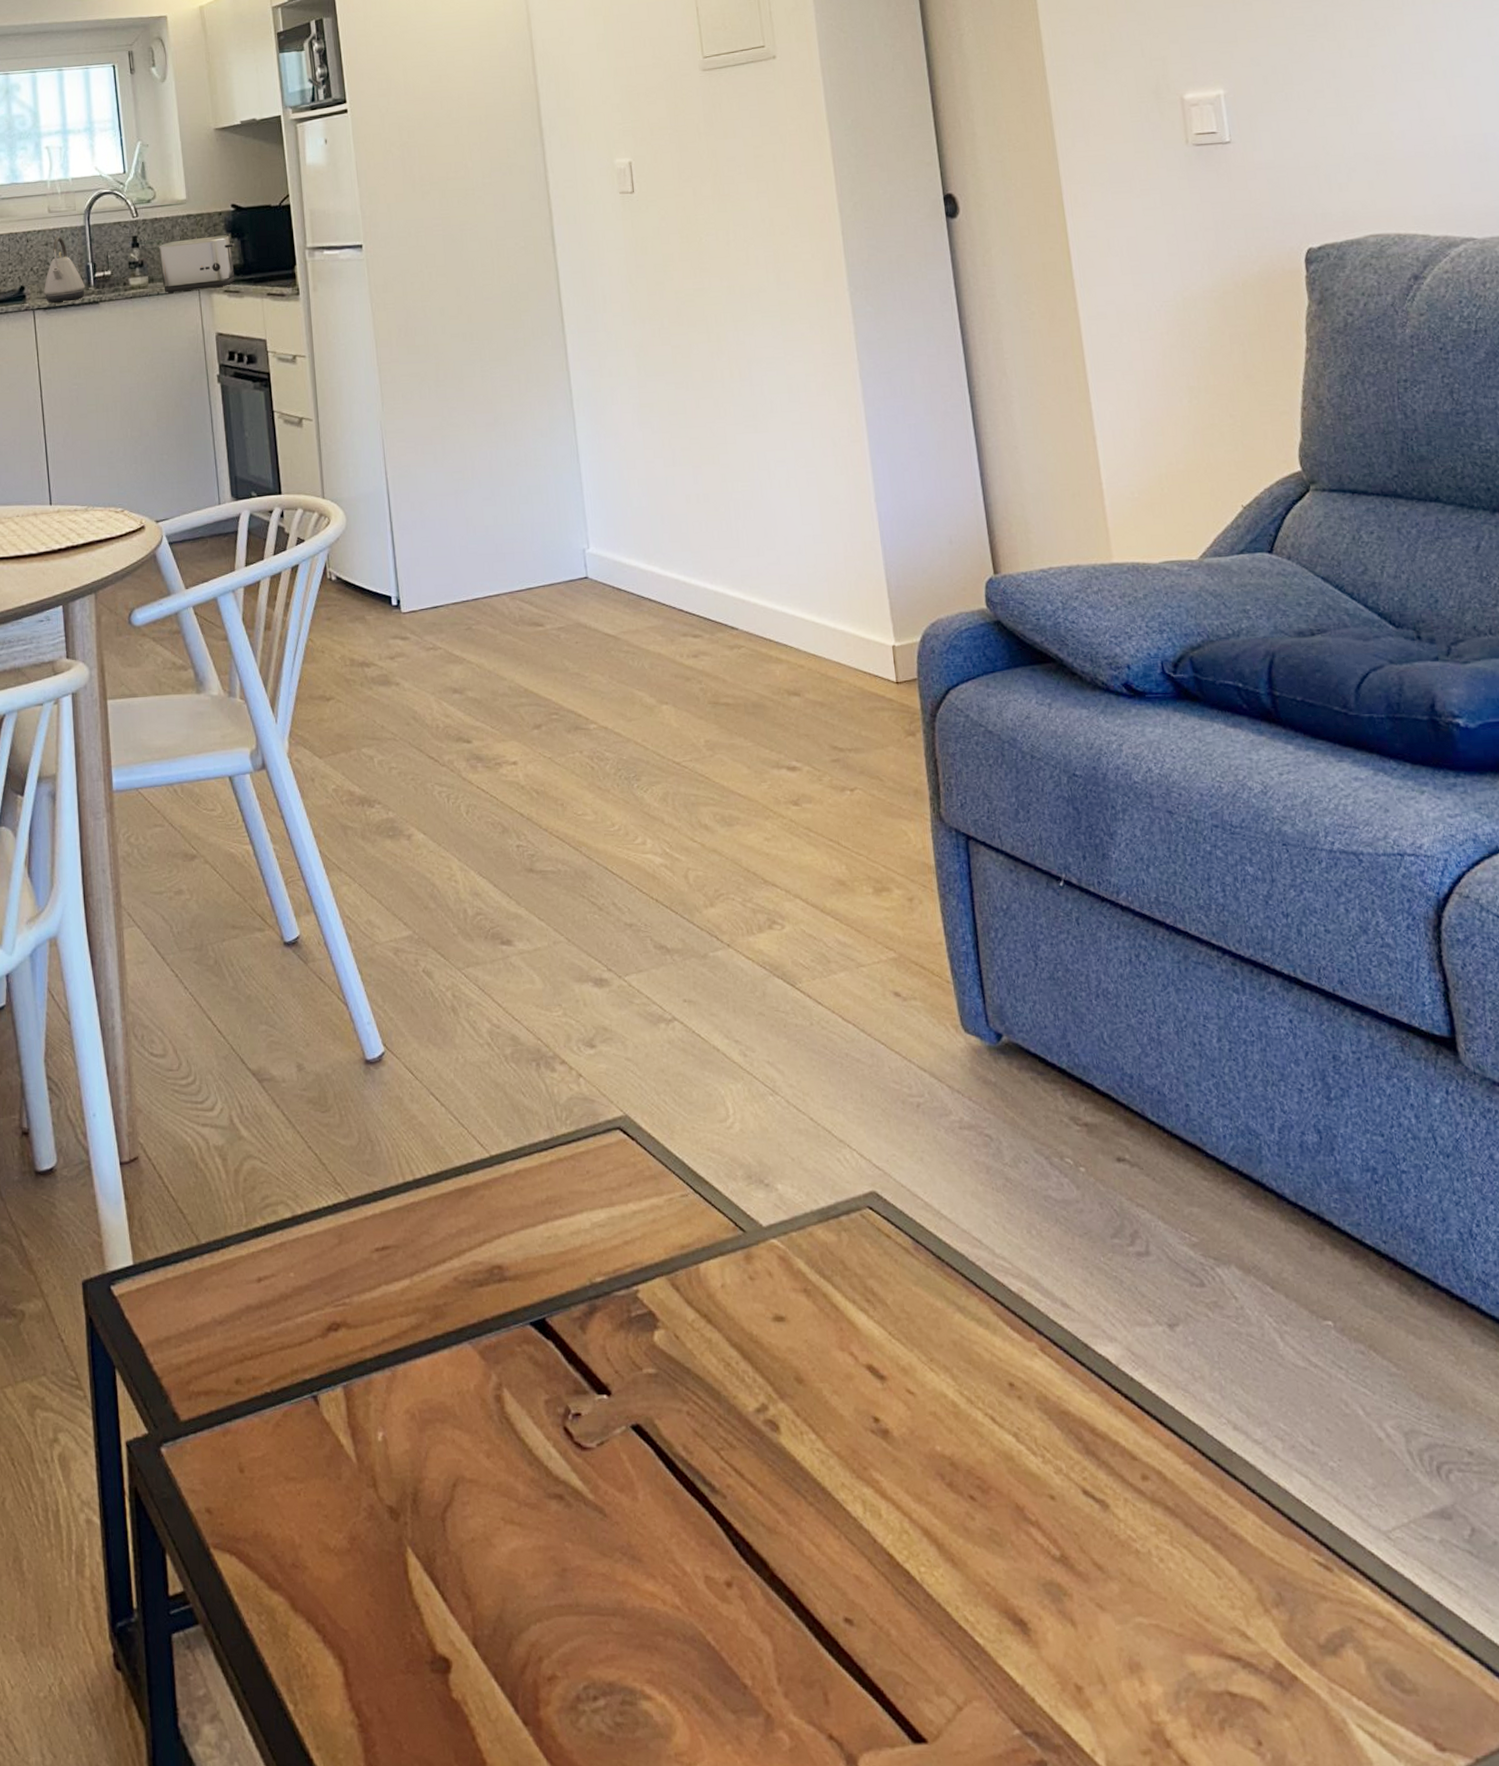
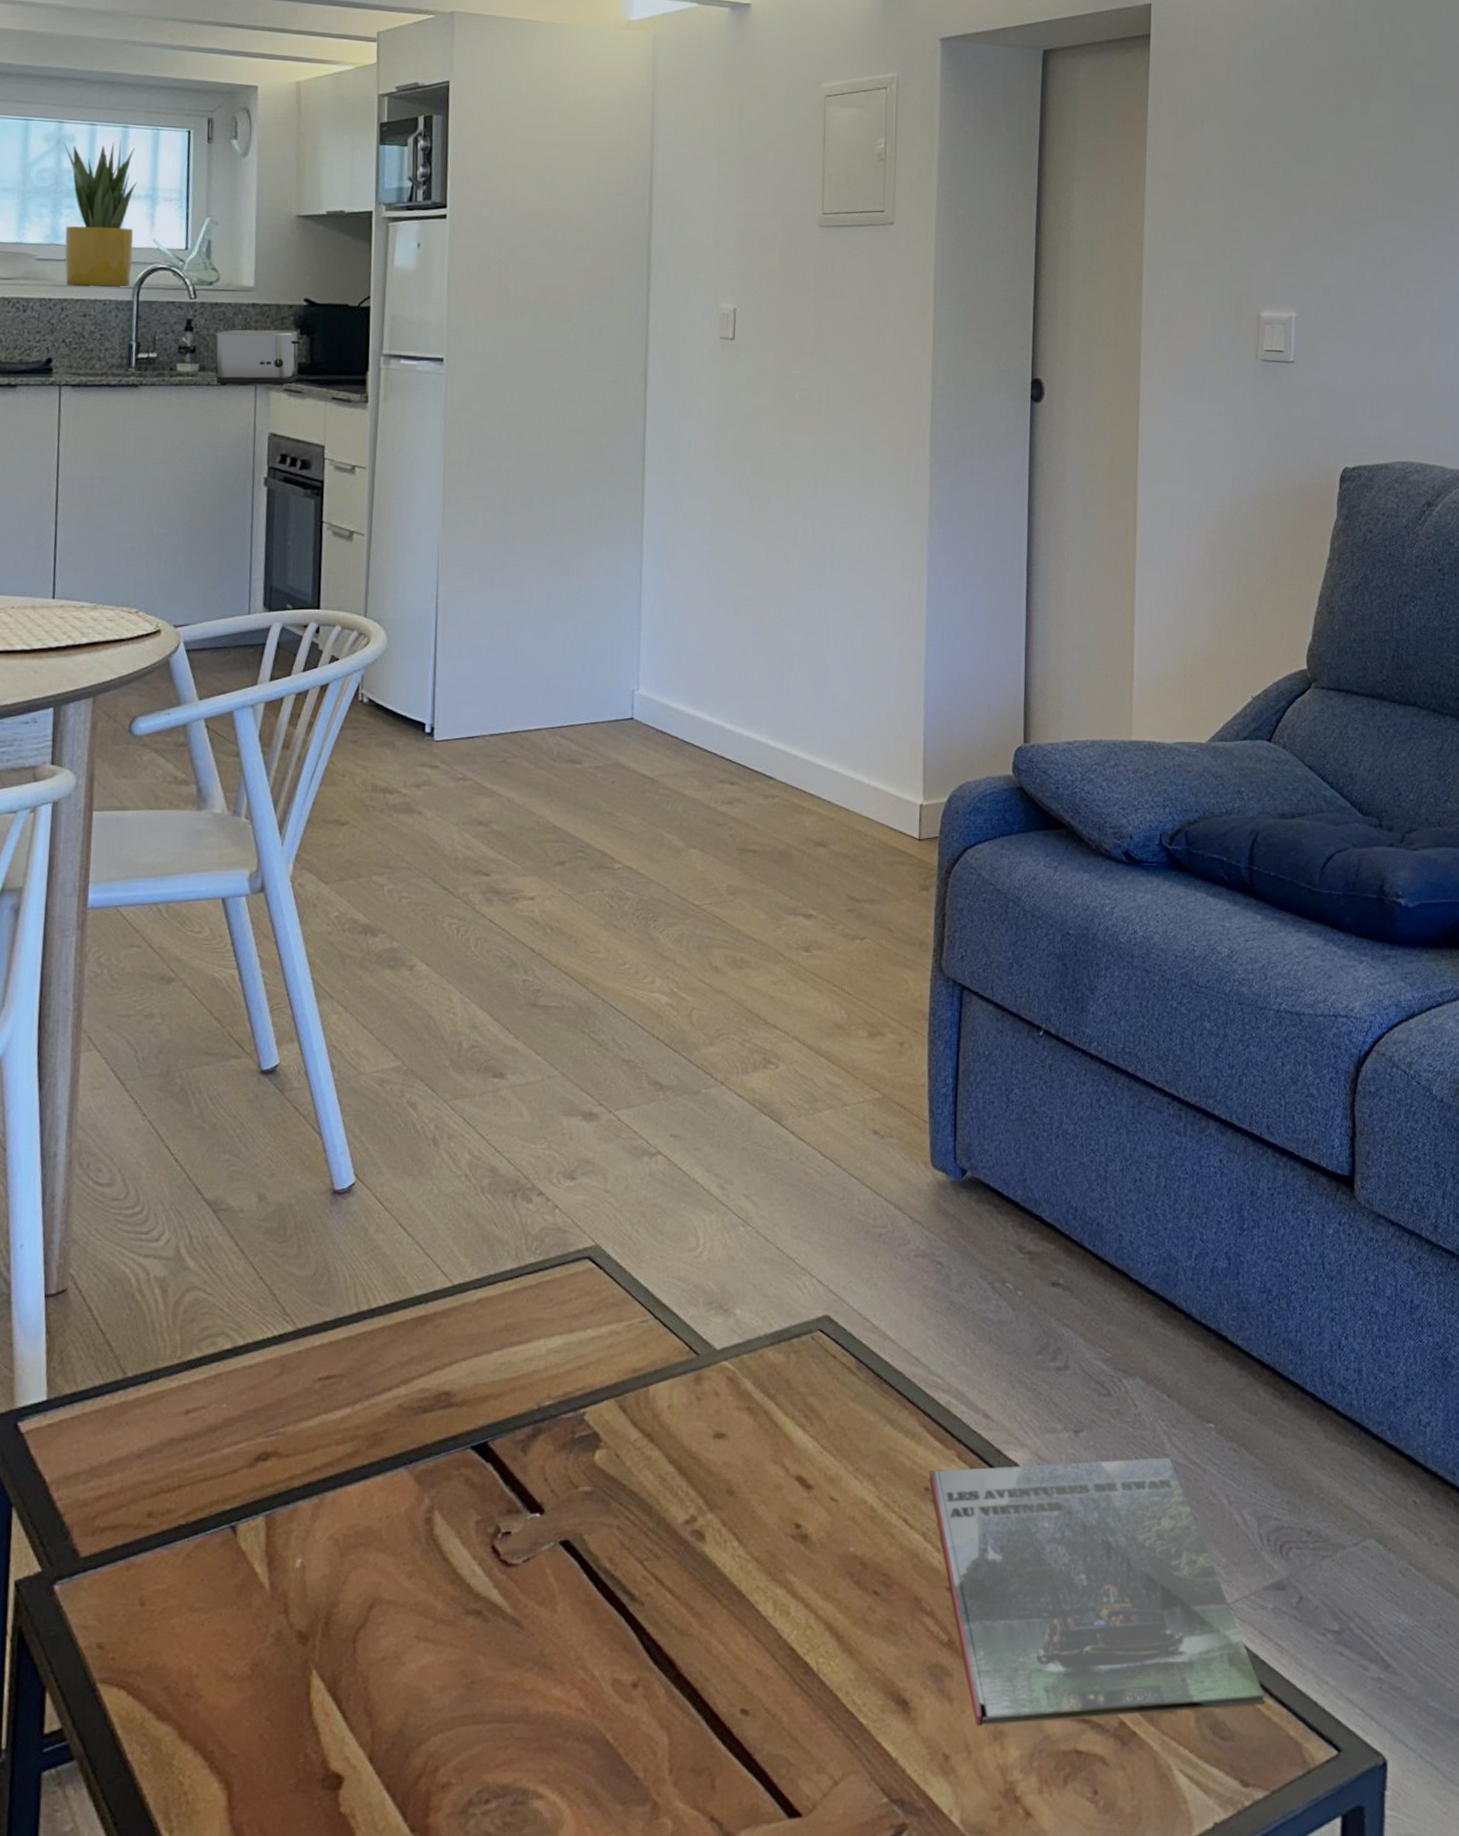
planter: none [11,82,81,218] -> present [63,140,137,287]
kettle: present [43,236,86,304] -> none [74,309,125,382]
magazine: none [1011,1358,1449,1657] -> present [929,1457,1265,1727]

